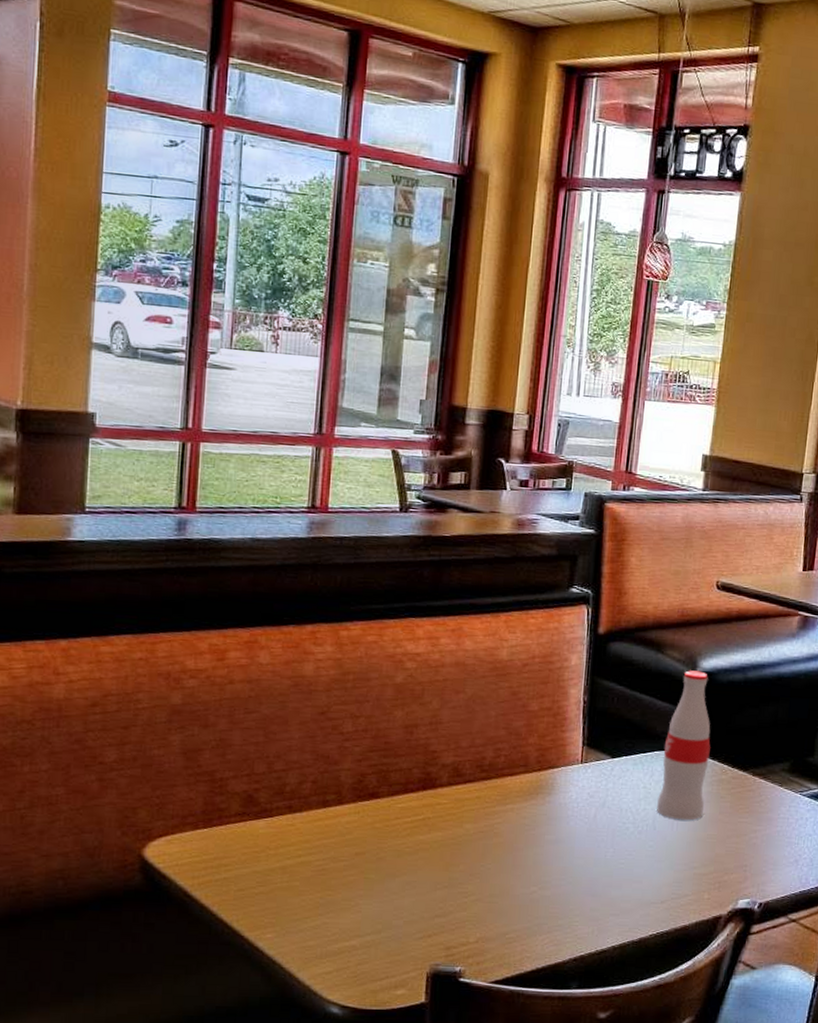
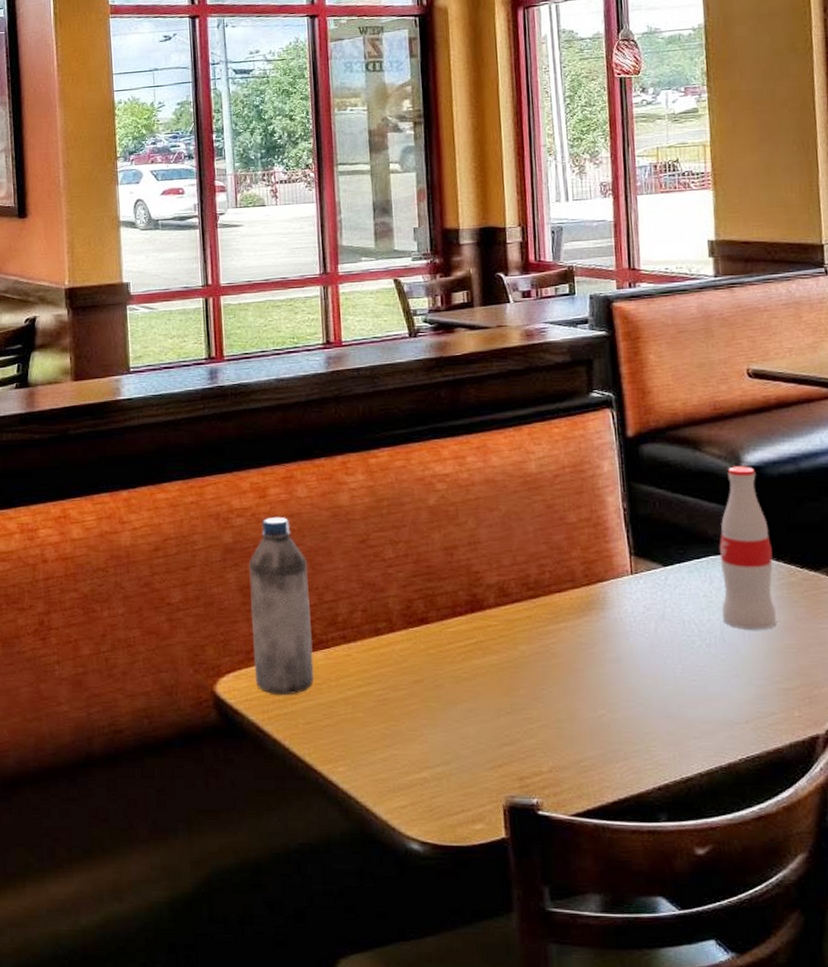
water bottle: none [189,681,260,862] -> present [249,516,314,695]

